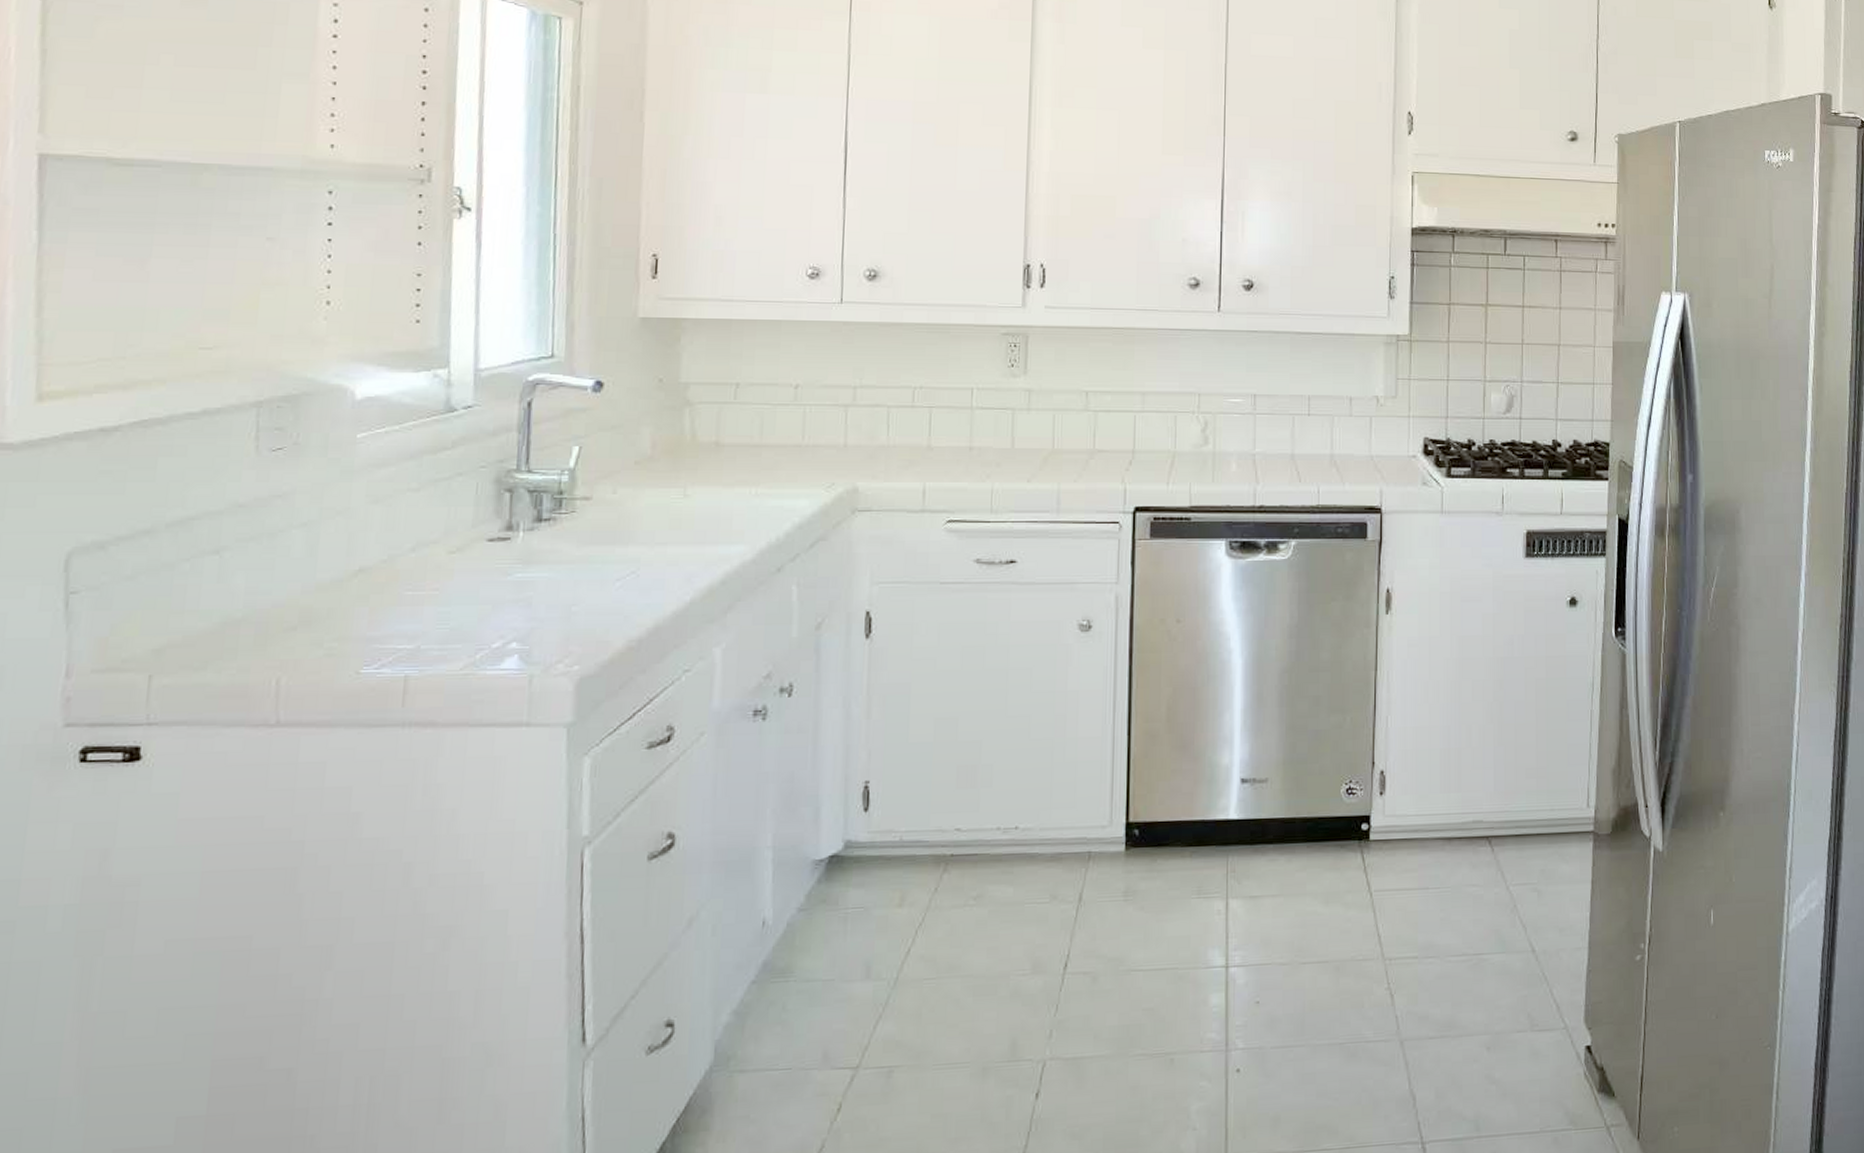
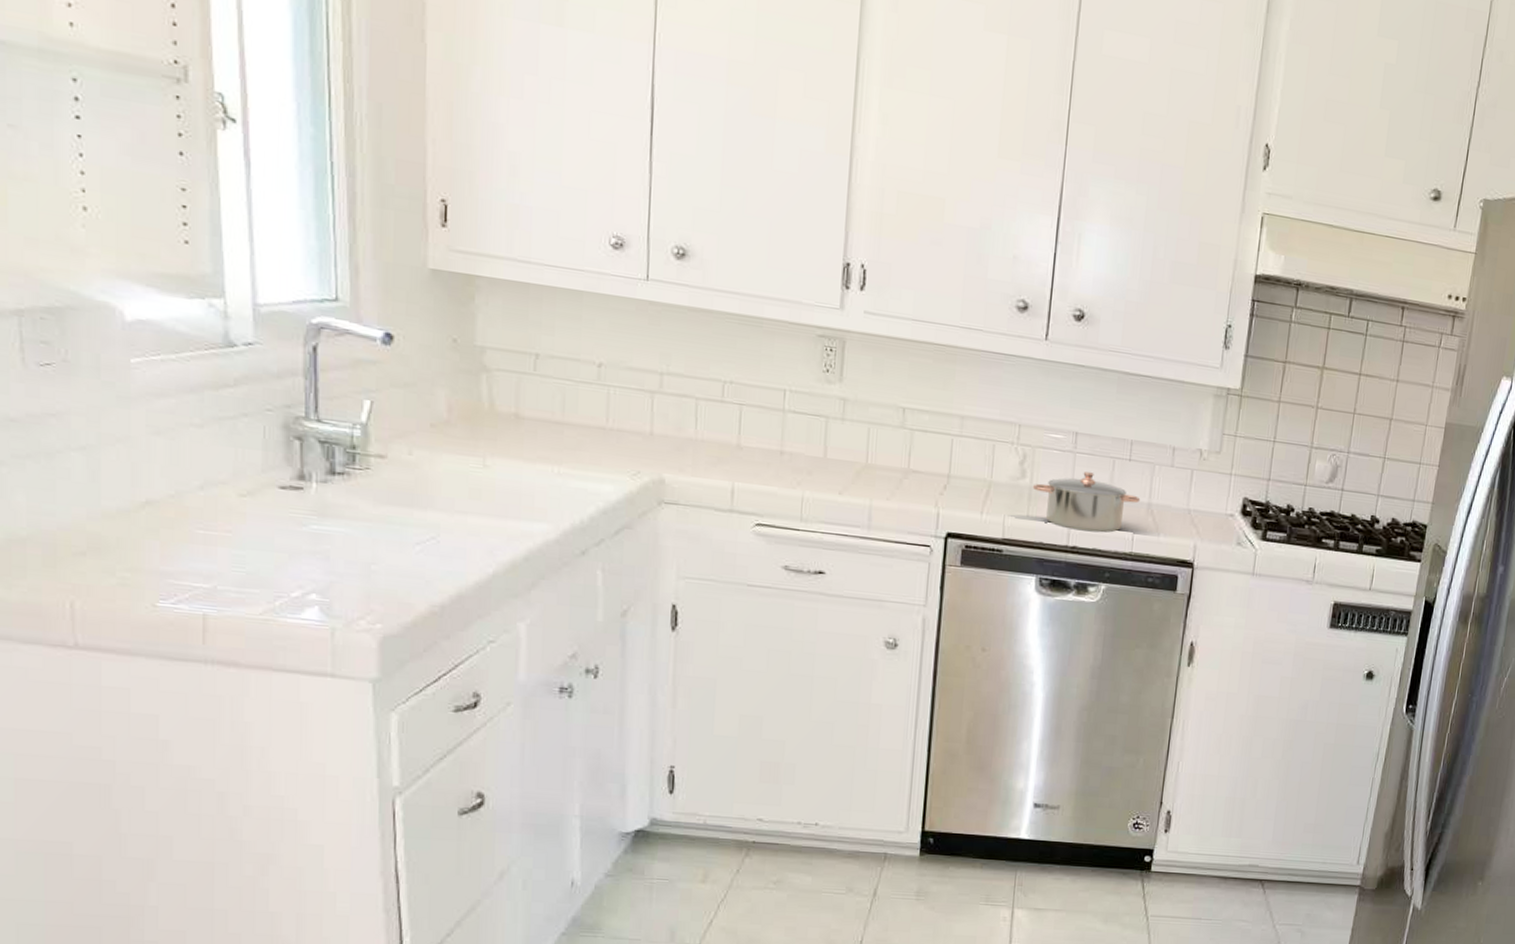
cooking pot: none [1215,430,1323,489] -> present [1032,471,1141,533]

